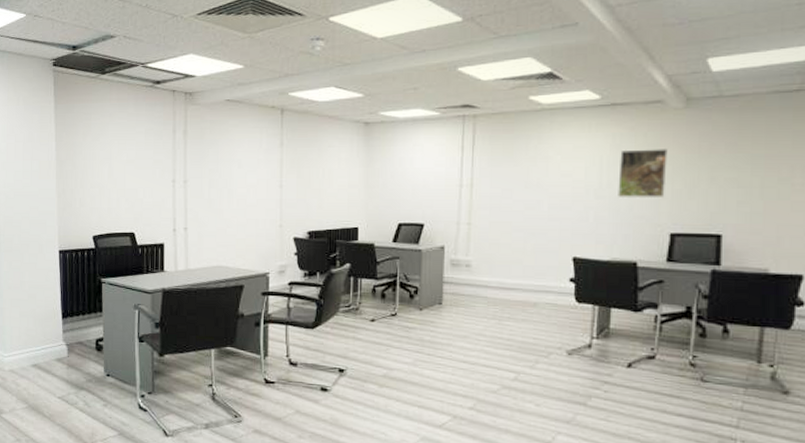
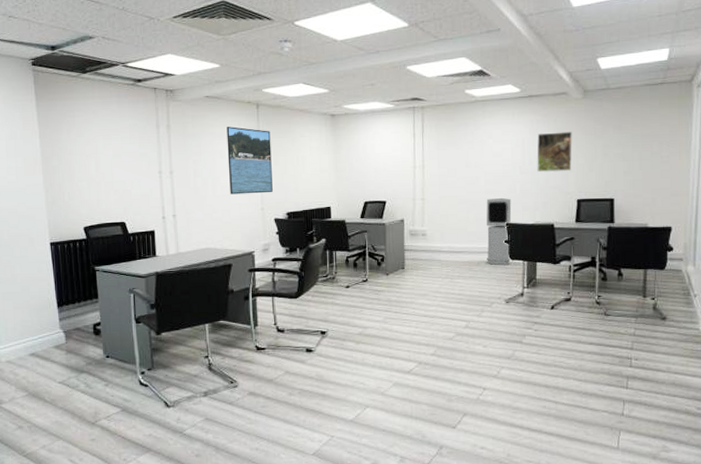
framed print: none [246,133,295,209] -> present [226,126,273,195]
air purifier: none [546,227,582,309] -> present [486,198,512,266]

